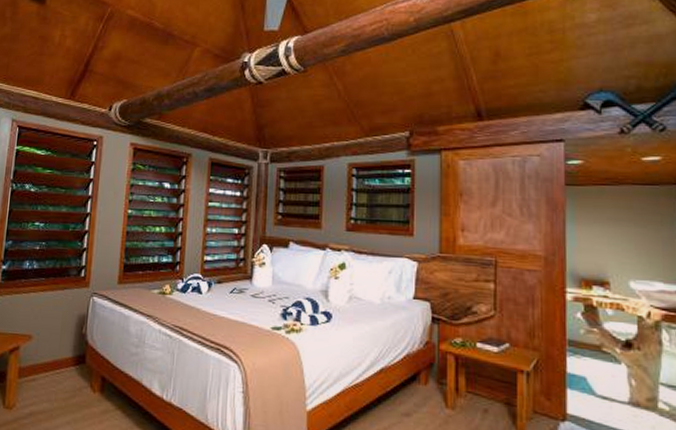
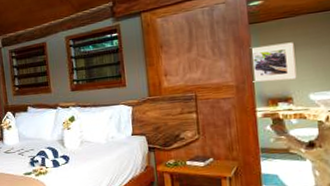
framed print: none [564,213,616,260] -> present [252,42,297,82]

